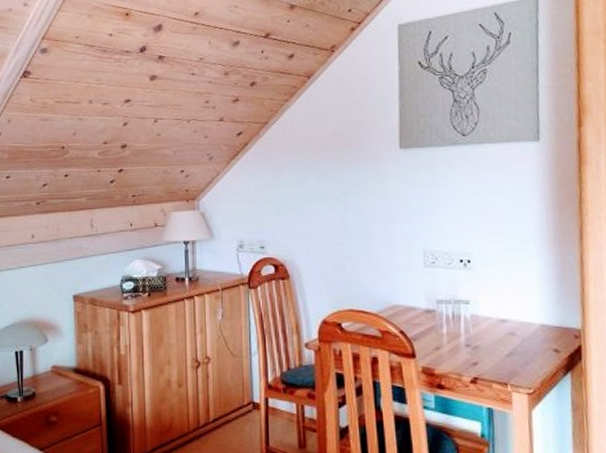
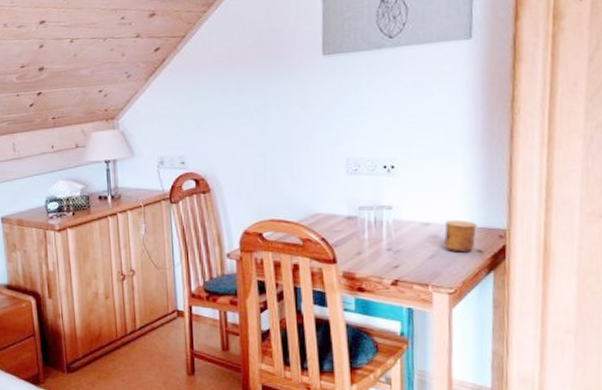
cup: none [521,317,553,351] -> present [444,219,478,253]

